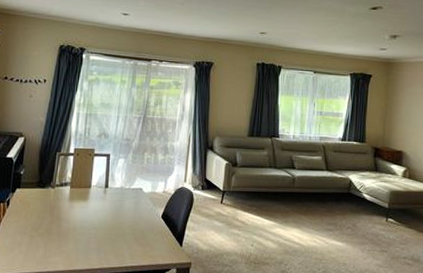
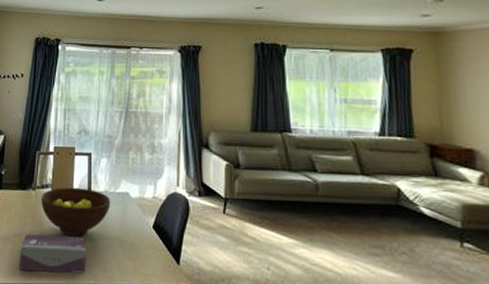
tissue box: none [35,227,101,261] -> present [18,234,86,274]
fruit bowl: none [59,185,126,227] -> present [41,187,111,236]

